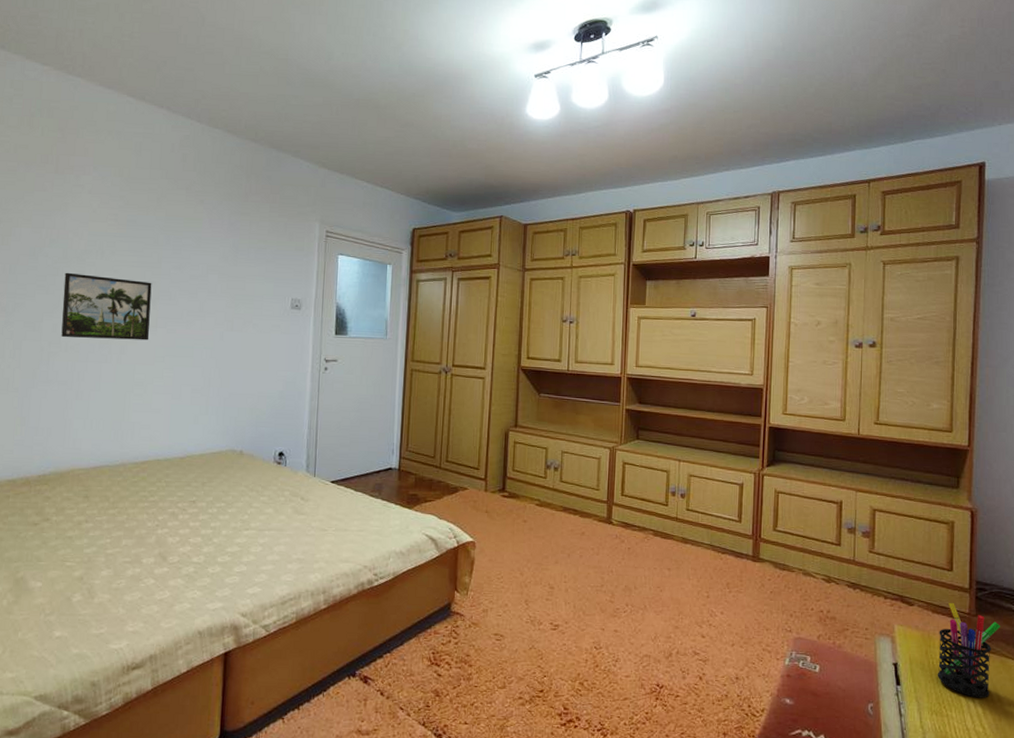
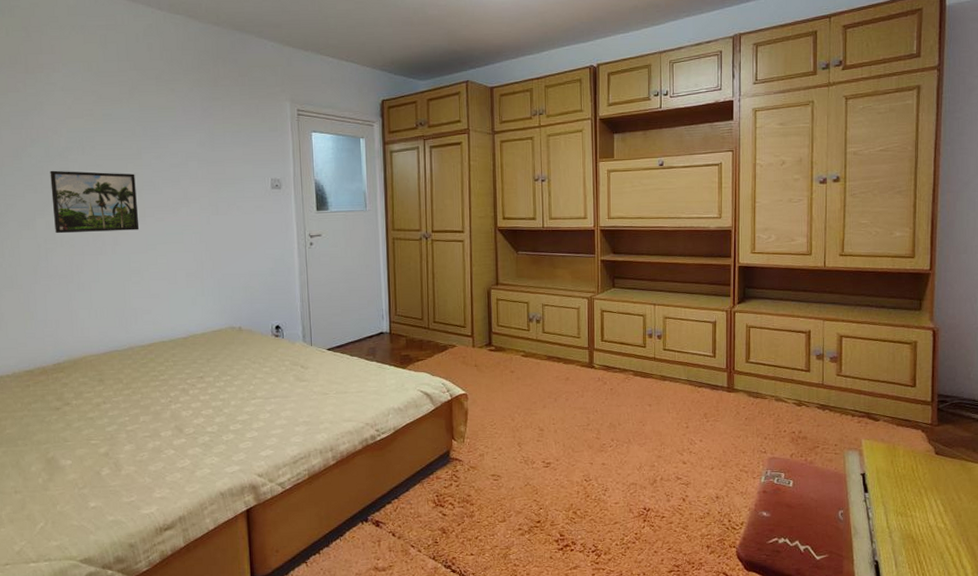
pen holder: present [937,602,1001,698] -> none [902,415,961,499]

